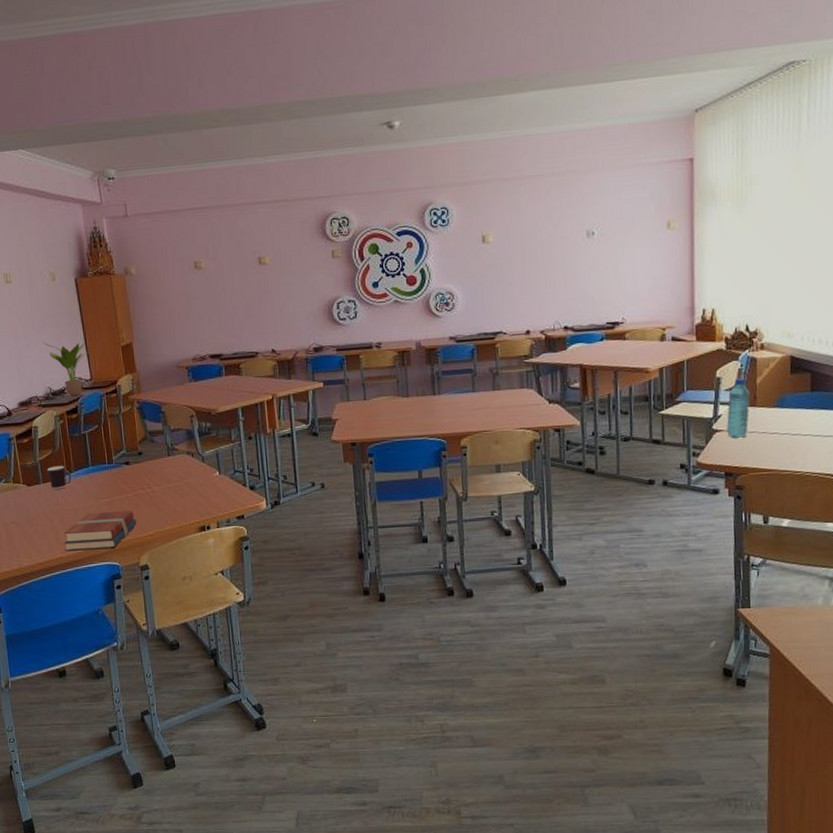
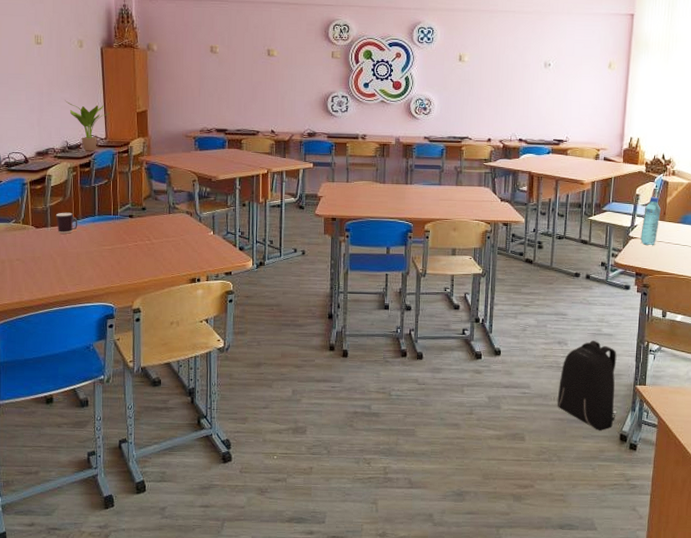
books: present [64,510,137,551] -> none [64,258,134,290]
backpack: none [640,559,716,665] -> present [557,340,617,430]

